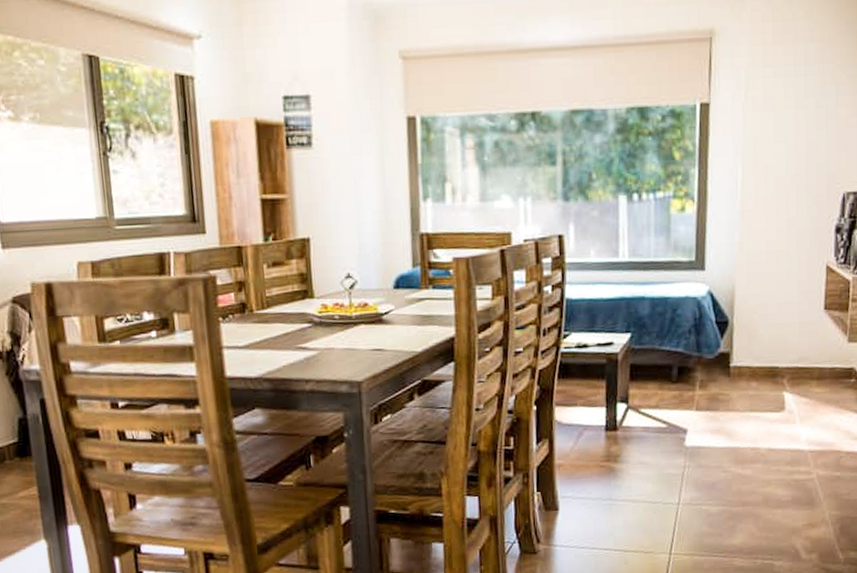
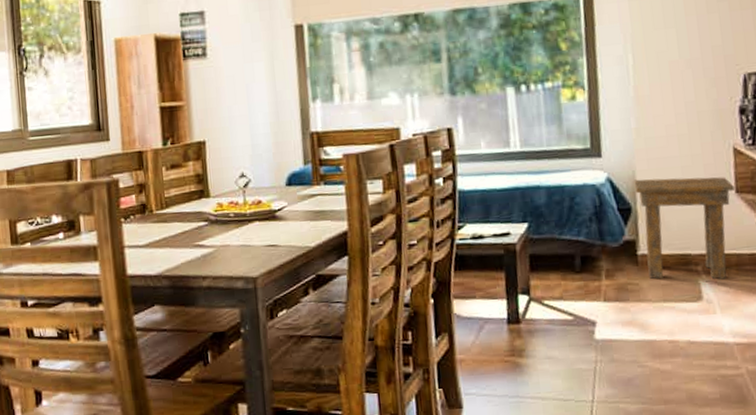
side table: none [733,293,824,392] -> present [634,177,736,280]

